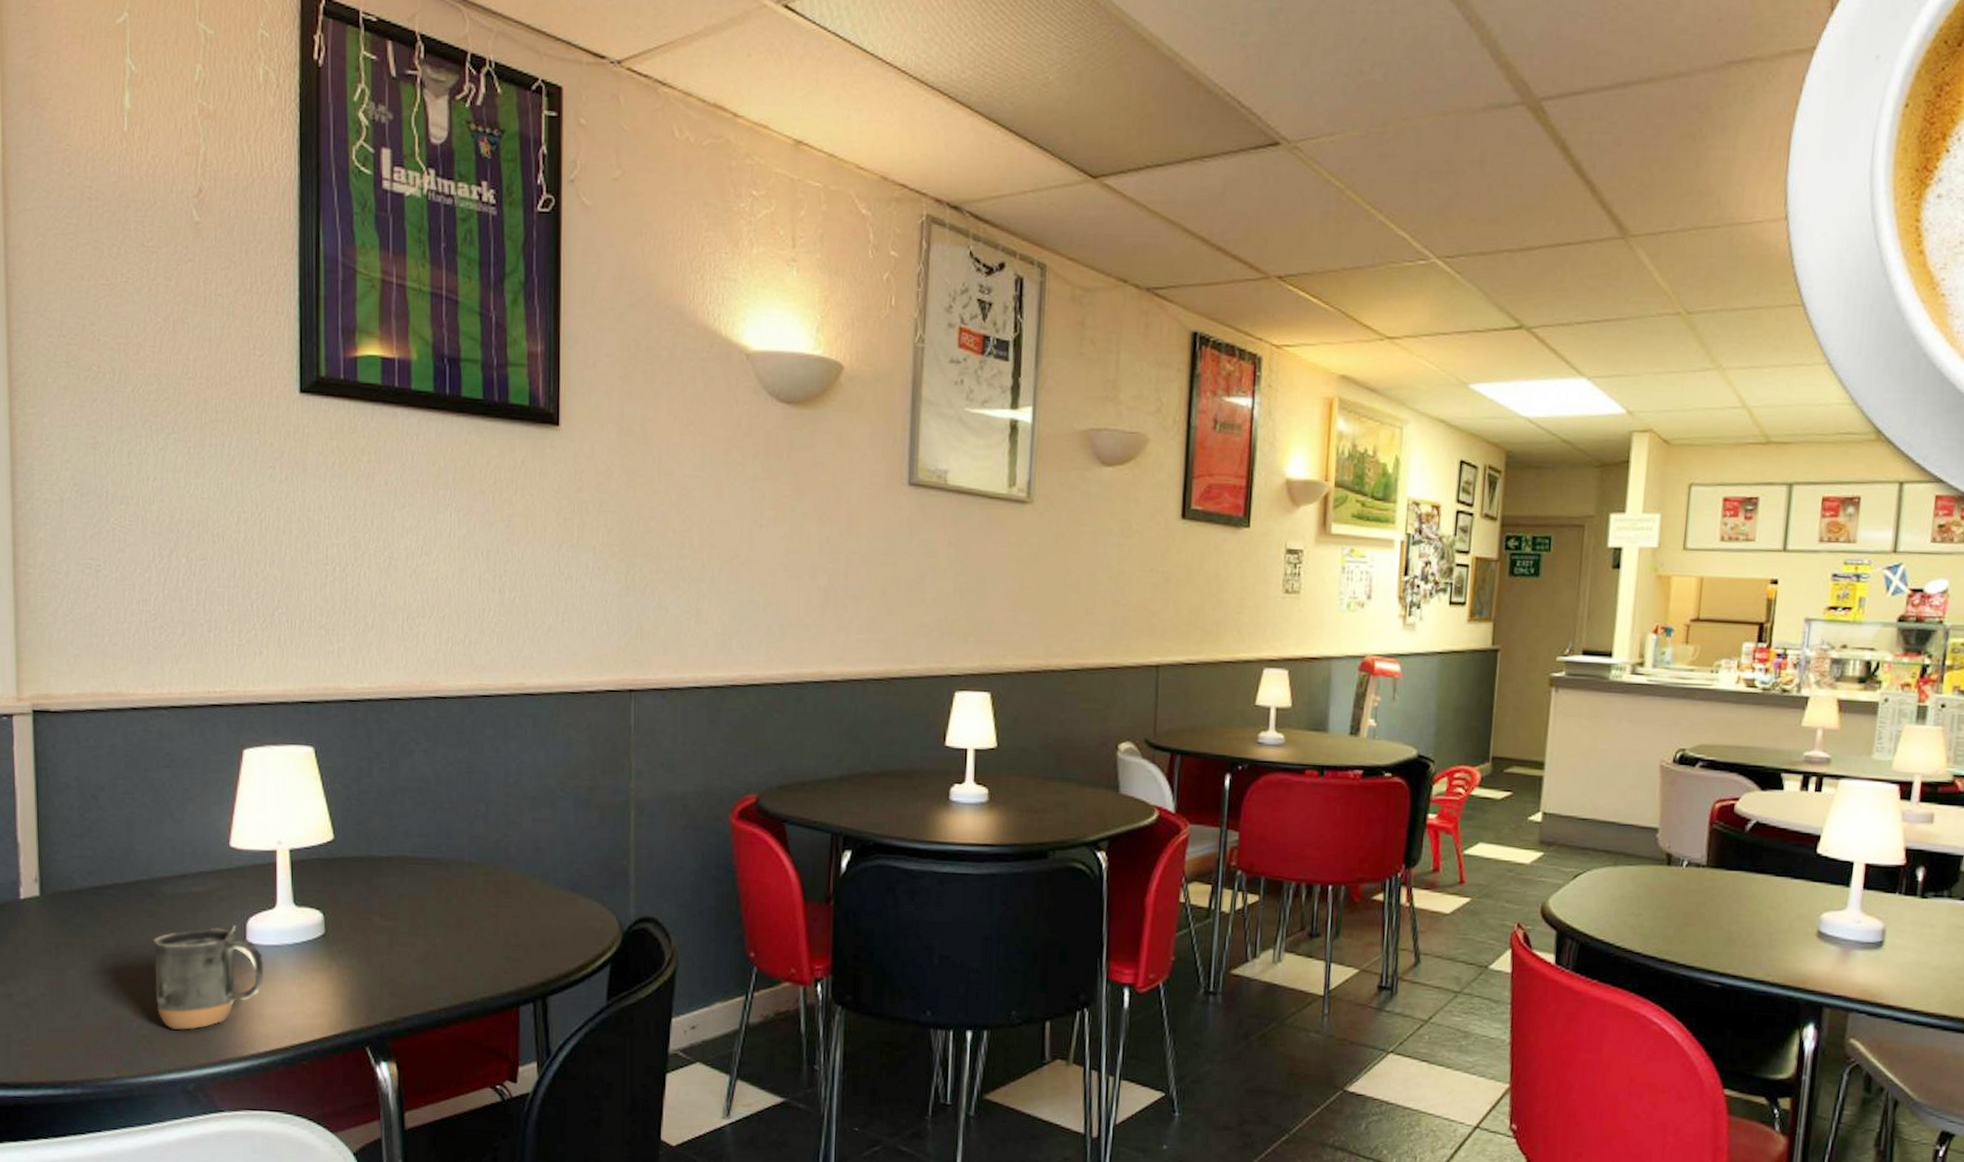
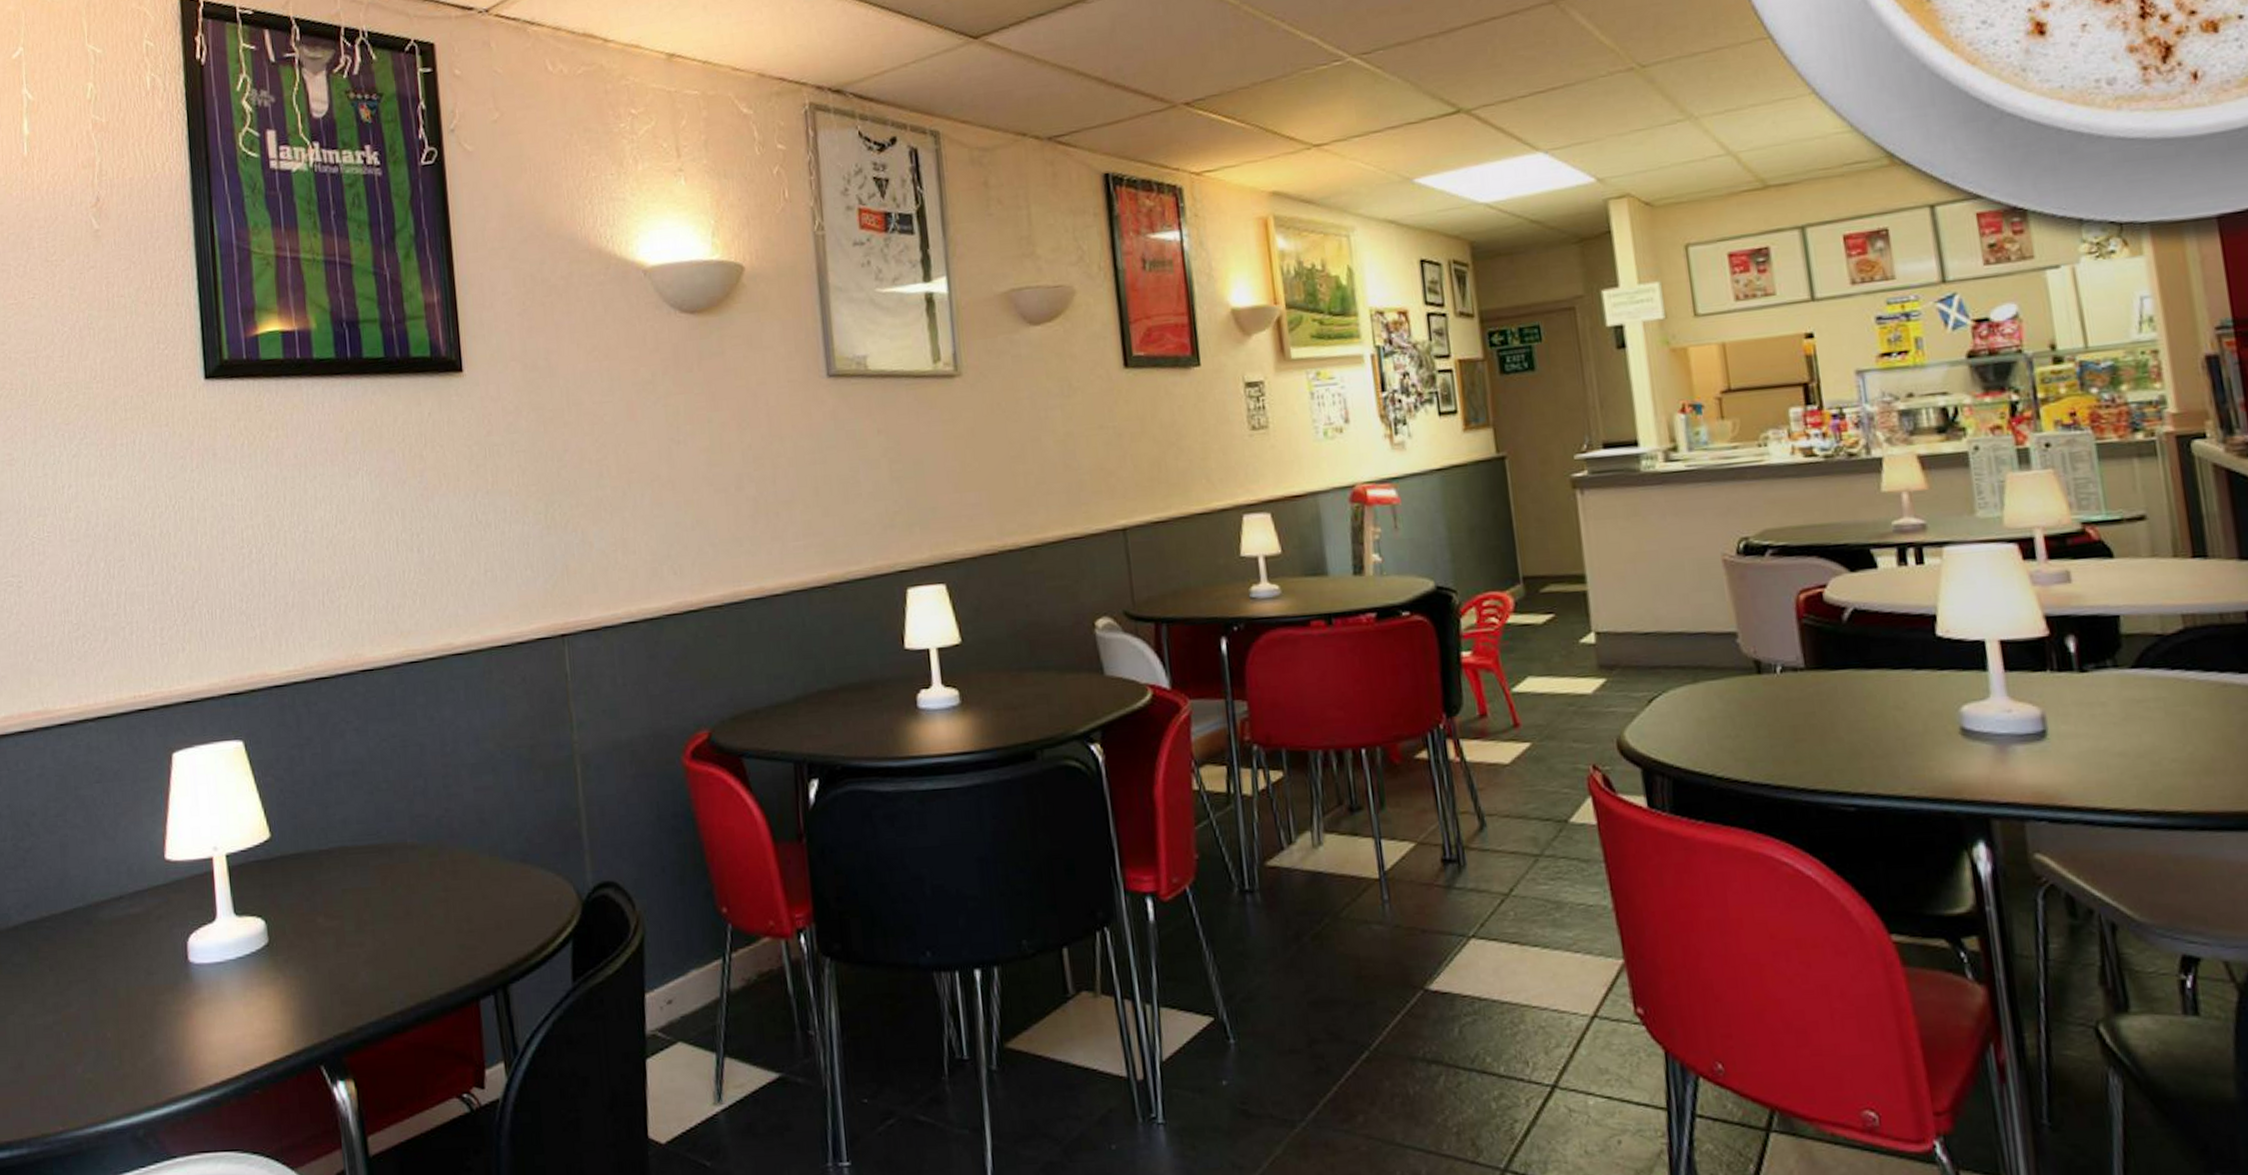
mug: present [153,925,265,1030] -> none [93,945,210,1070]

